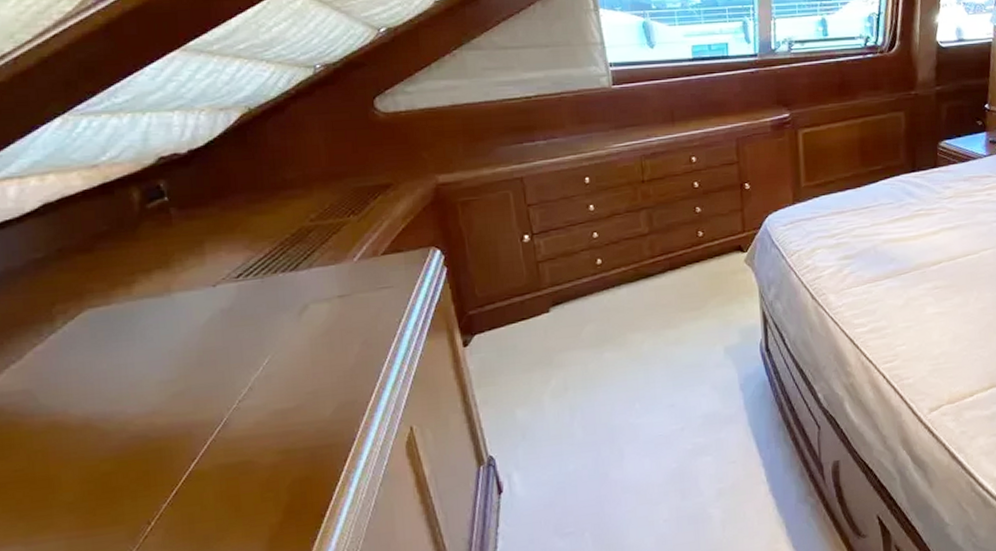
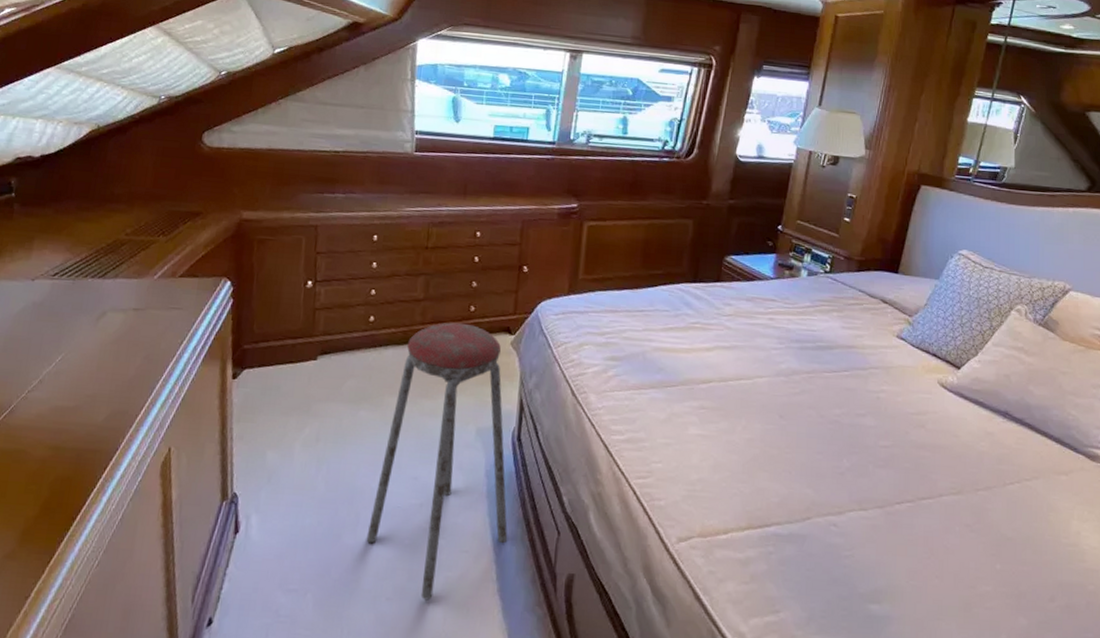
music stool: none [633,249,772,514] -> present [366,322,508,601]

